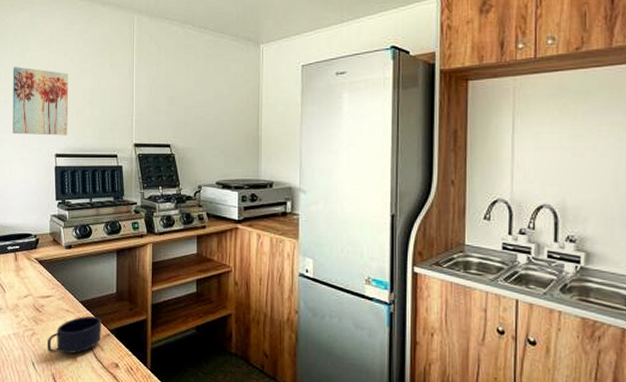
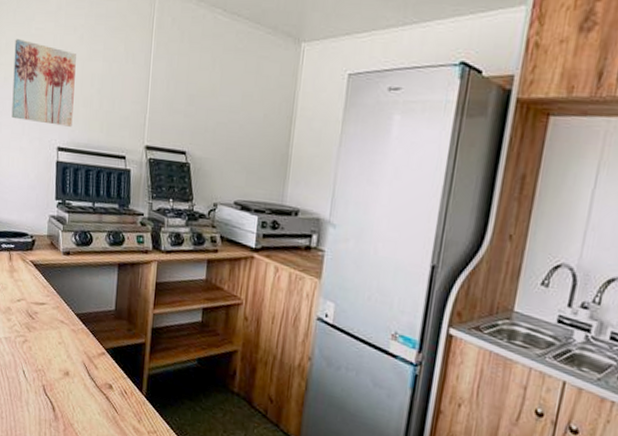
mug: present [46,315,102,354] -> none [38,330,97,368]

